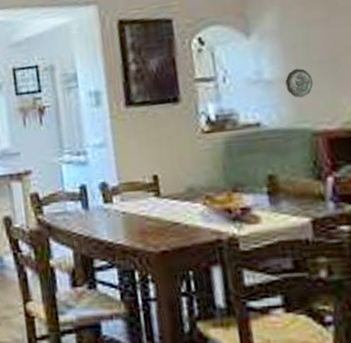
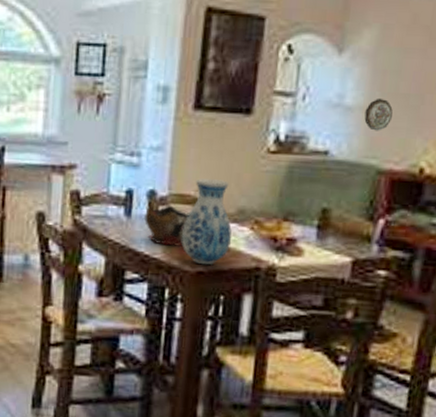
decorative bowl: none [100,193,143,231] -> present [143,203,190,246]
vase: none [138,164,188,244] -> present [181,178,232,265]

